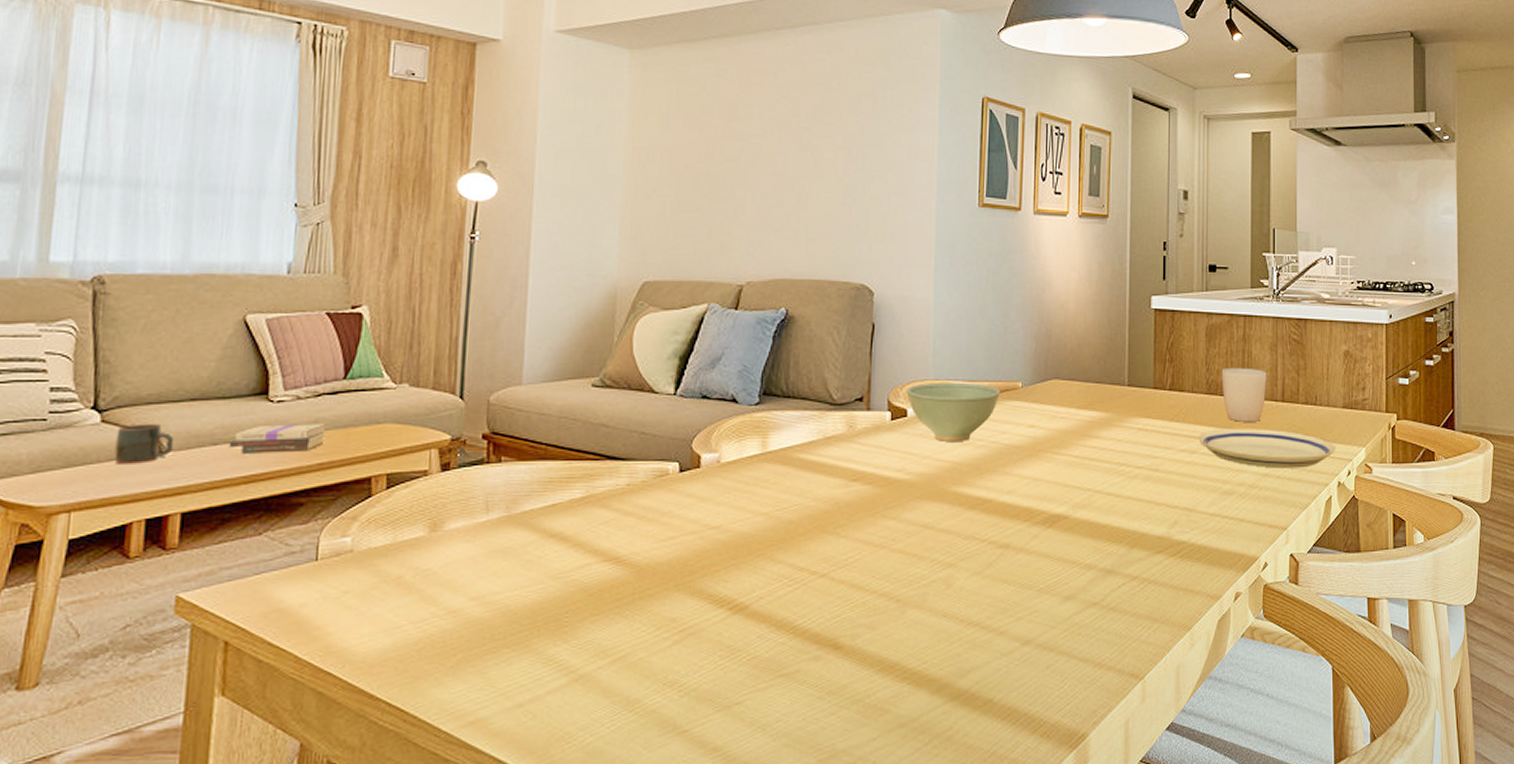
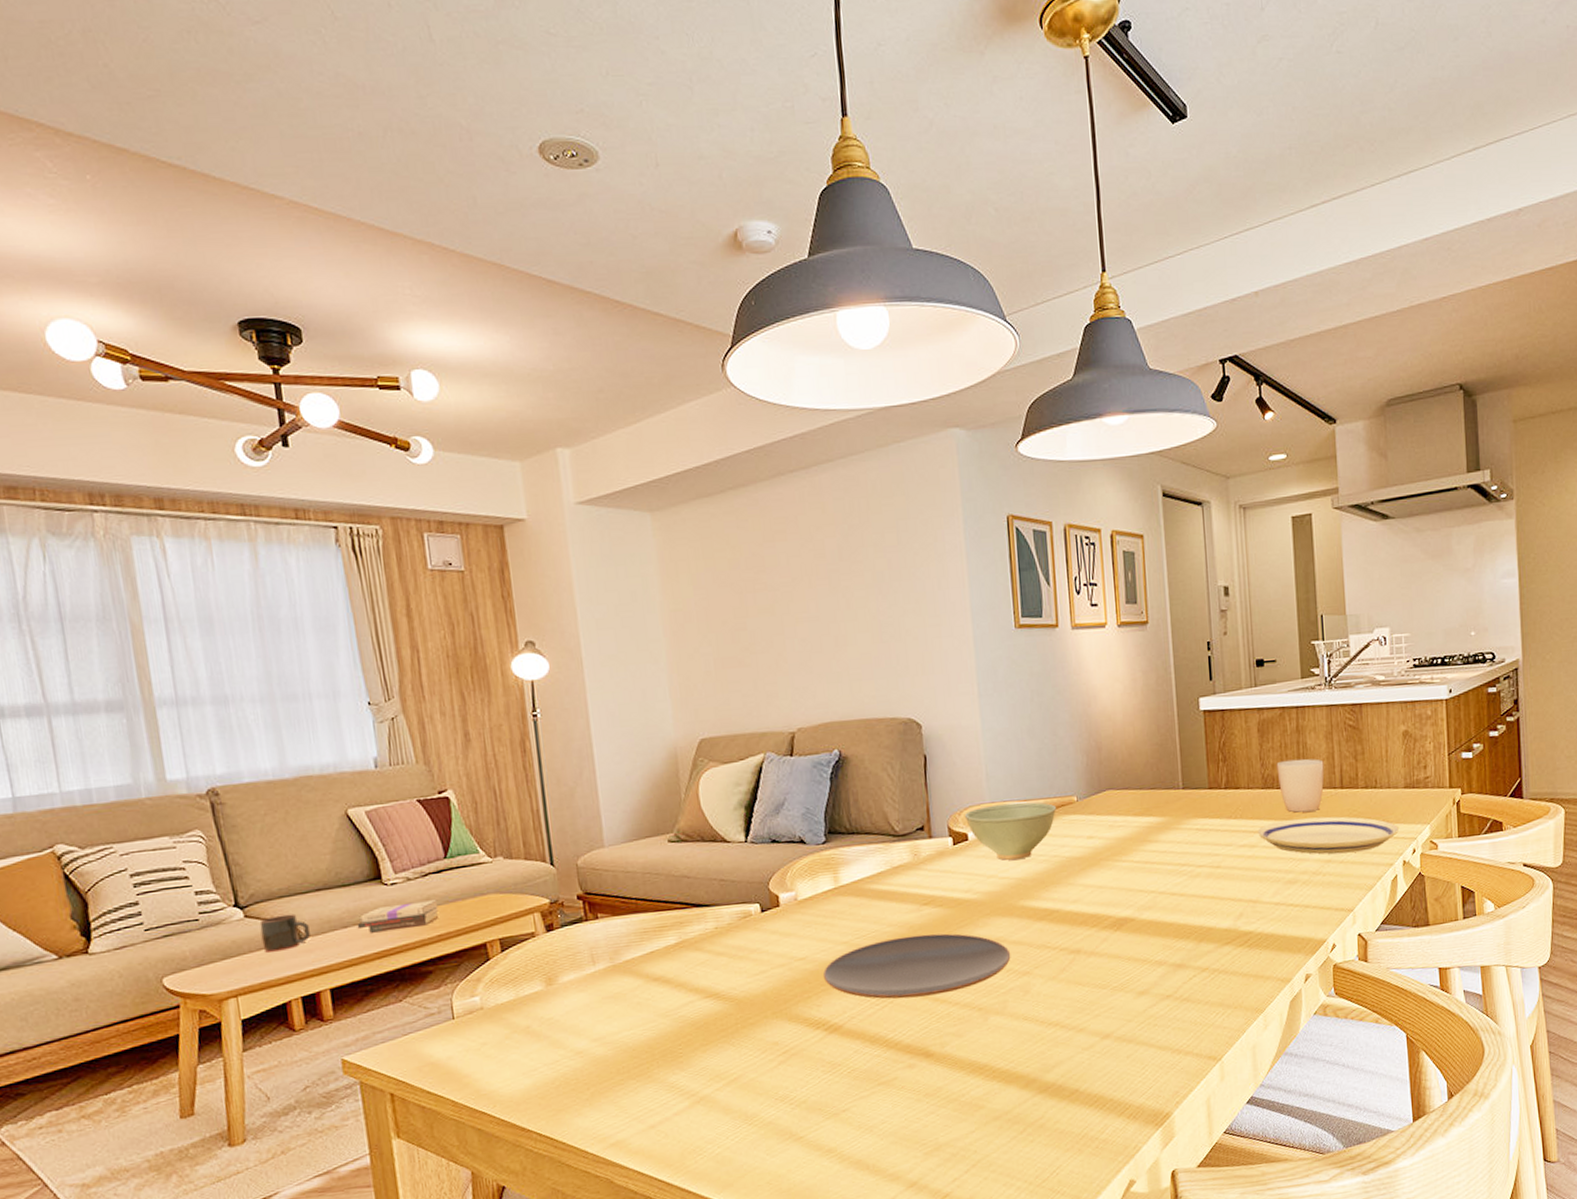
plate: none [736,513,937,582] -> present [823,933,1011,999]

